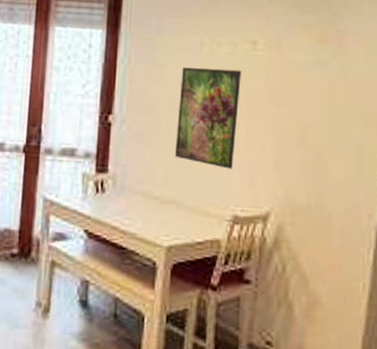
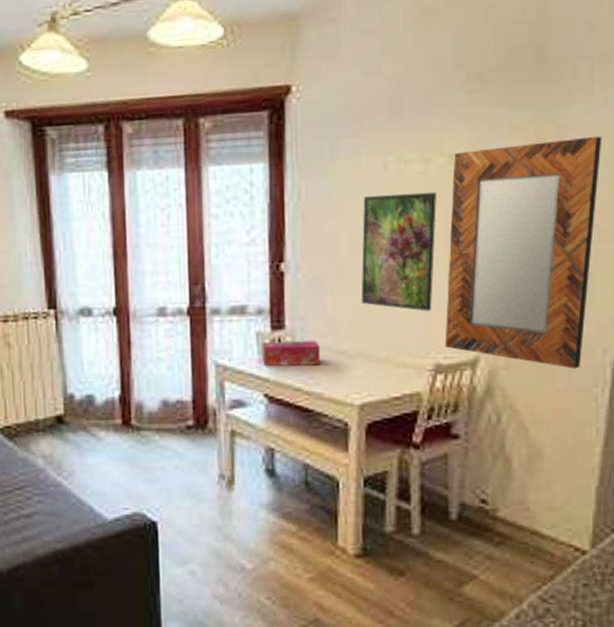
tissue box: none [85,182,138,208] -> present [261,340,321,367]
home mirror: none [242,41,370,230] -> present [445,136,603,369]

